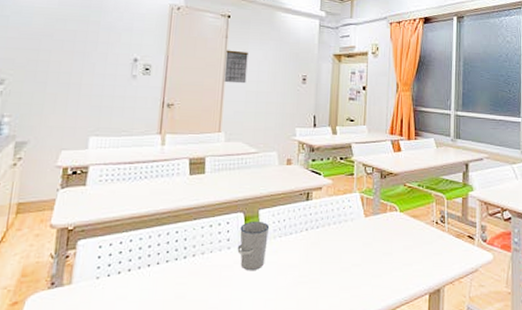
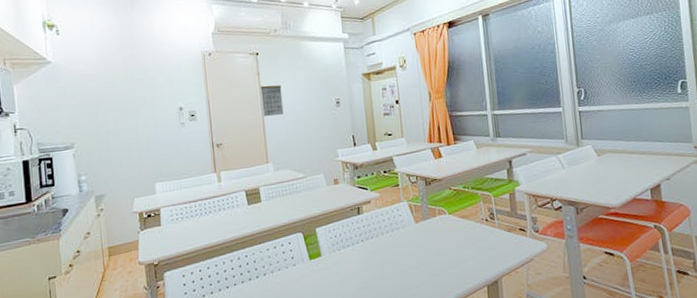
cup: present [237,221,270,270] -> none [301,238,329,282]

